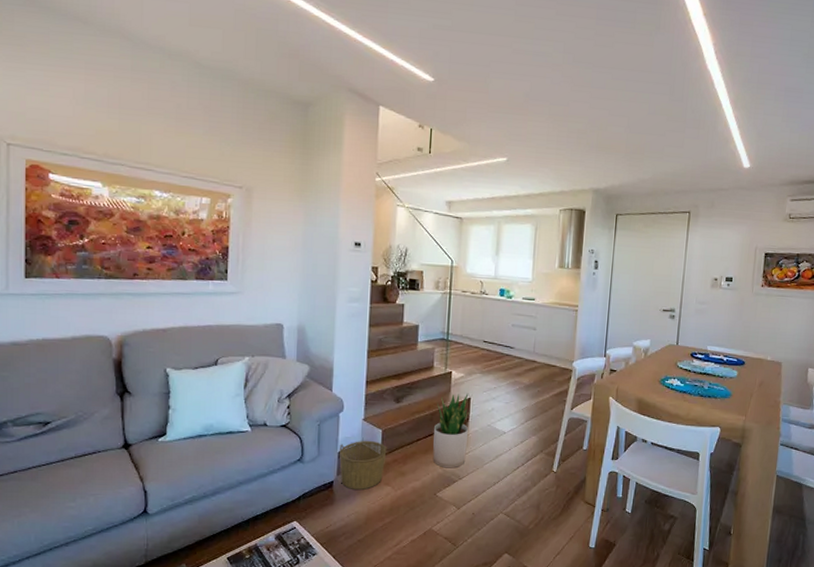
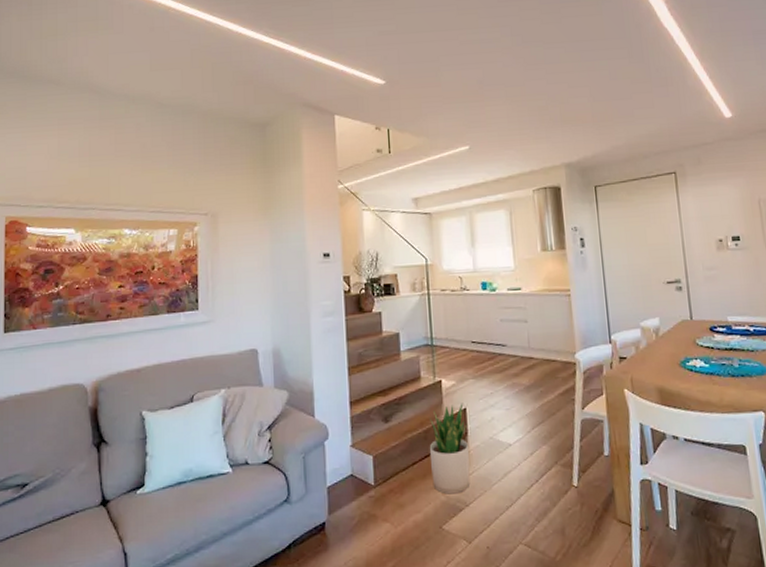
basket: present [339,441,387,490] -> none [328,470,381,530]

